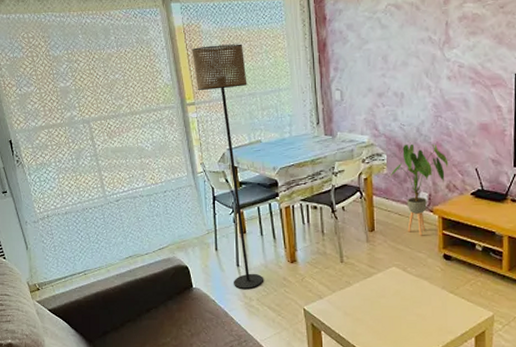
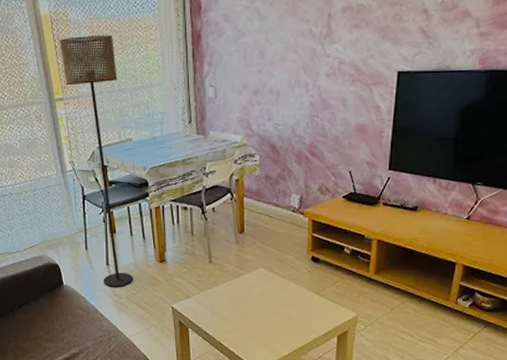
house plant: present [389,143,449,236] -> none [261,144,322,238]

